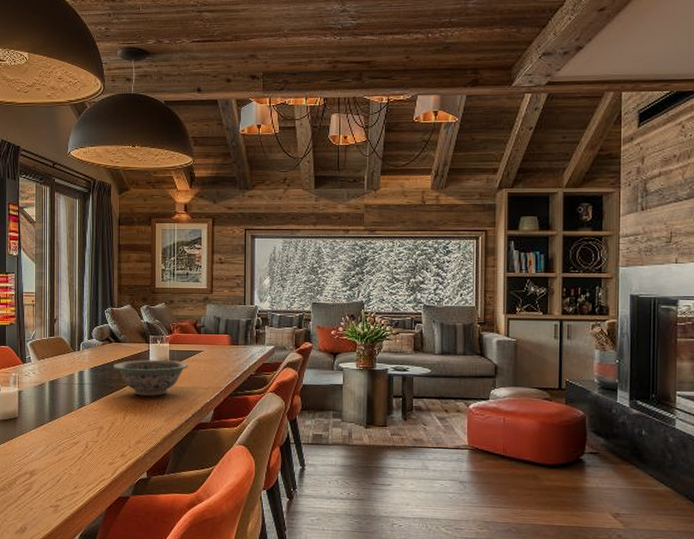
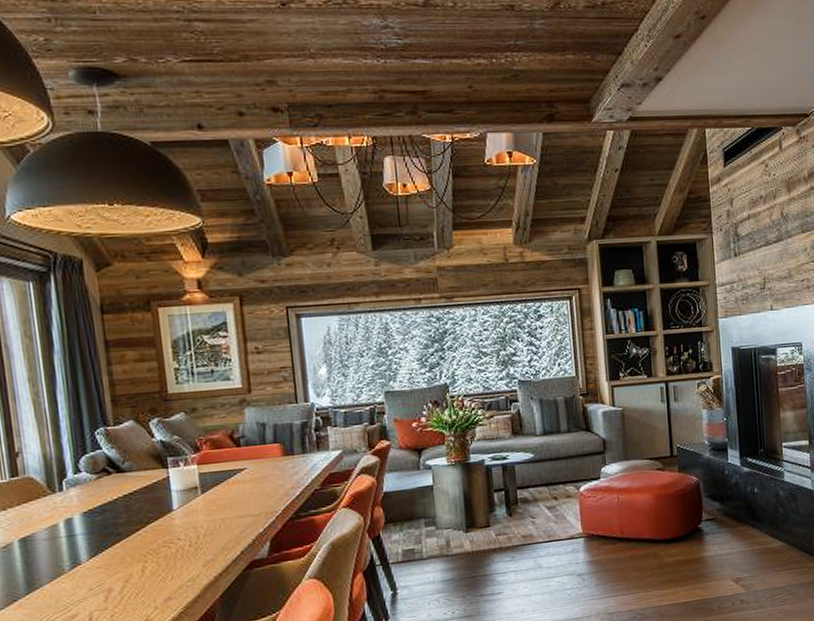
decorative bowl: present [113,360,188,396] -> none [116,485,228,539]

